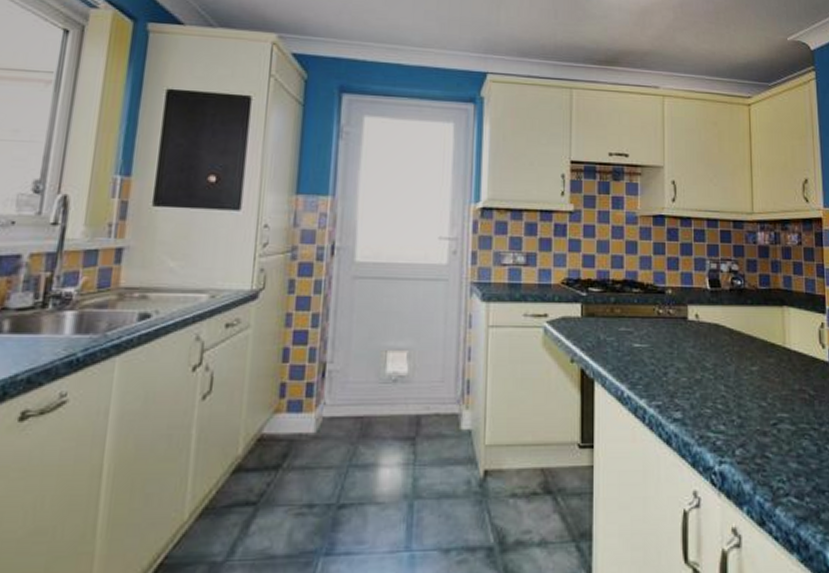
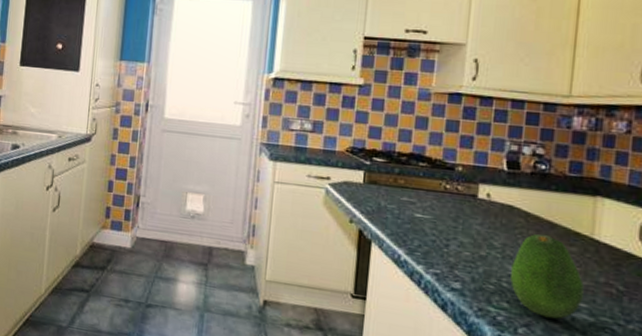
fruit: none [724,349,784,434] -> present [510,234,584,319]

